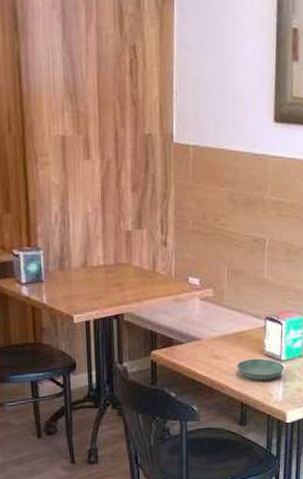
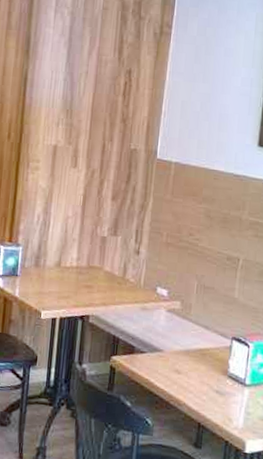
saucer: present [236,358,285,381] -> none [197,378,248,404]

